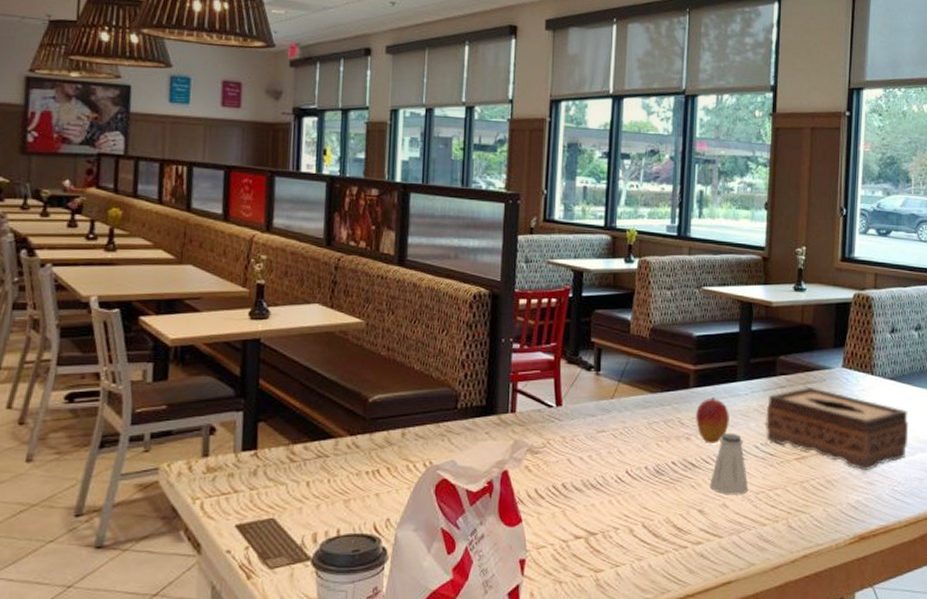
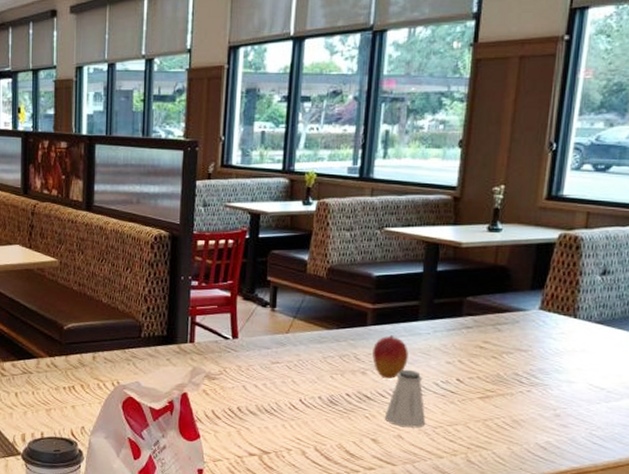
tissue box: present [765,388,909,470] -> none [446,329,616,413]

